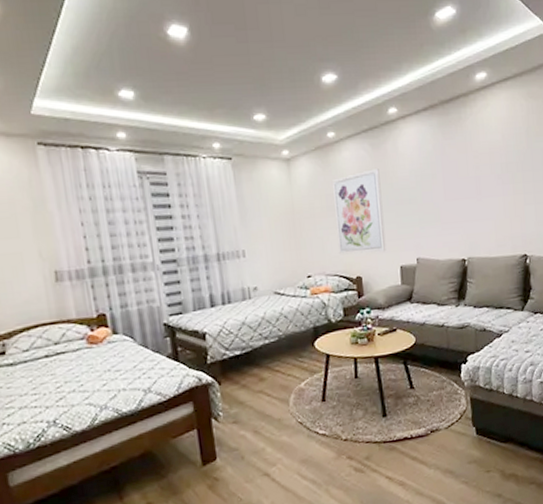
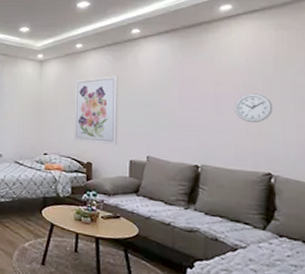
wall clock: none [493,173,527,206] -> present [234,93,274,123]

